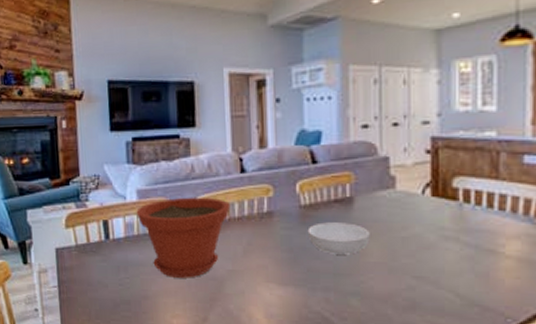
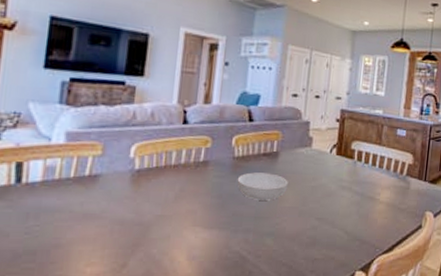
plant pot: present [136,197,231,278] -> none [61,142,169,224]

